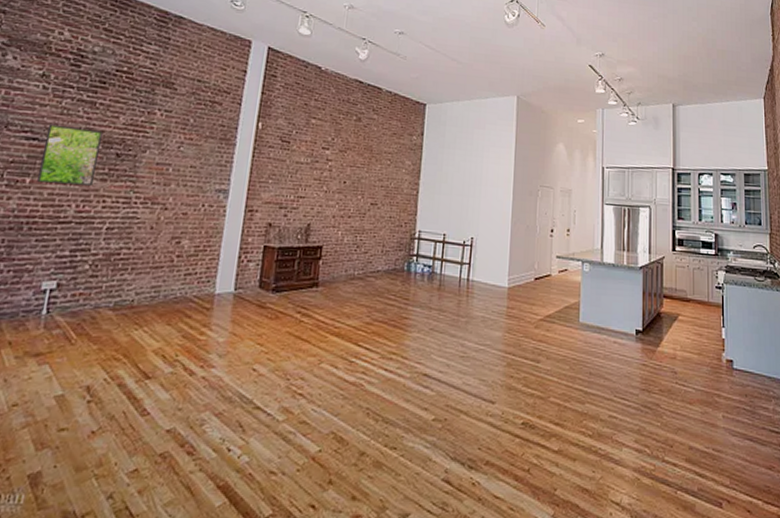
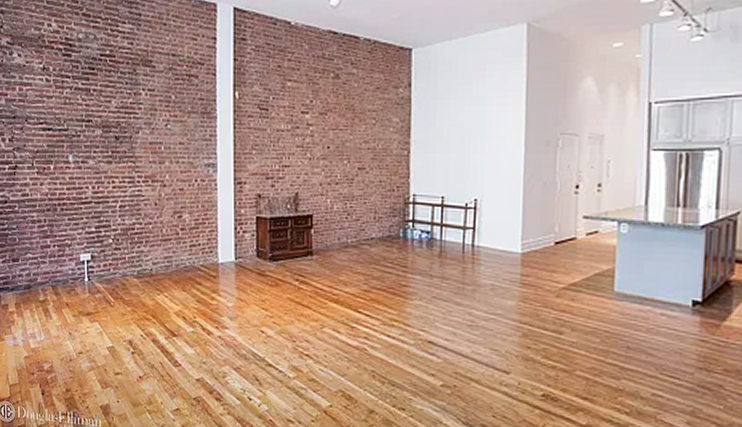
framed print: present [36,124,103,186] -> none [57,114,101,169]

